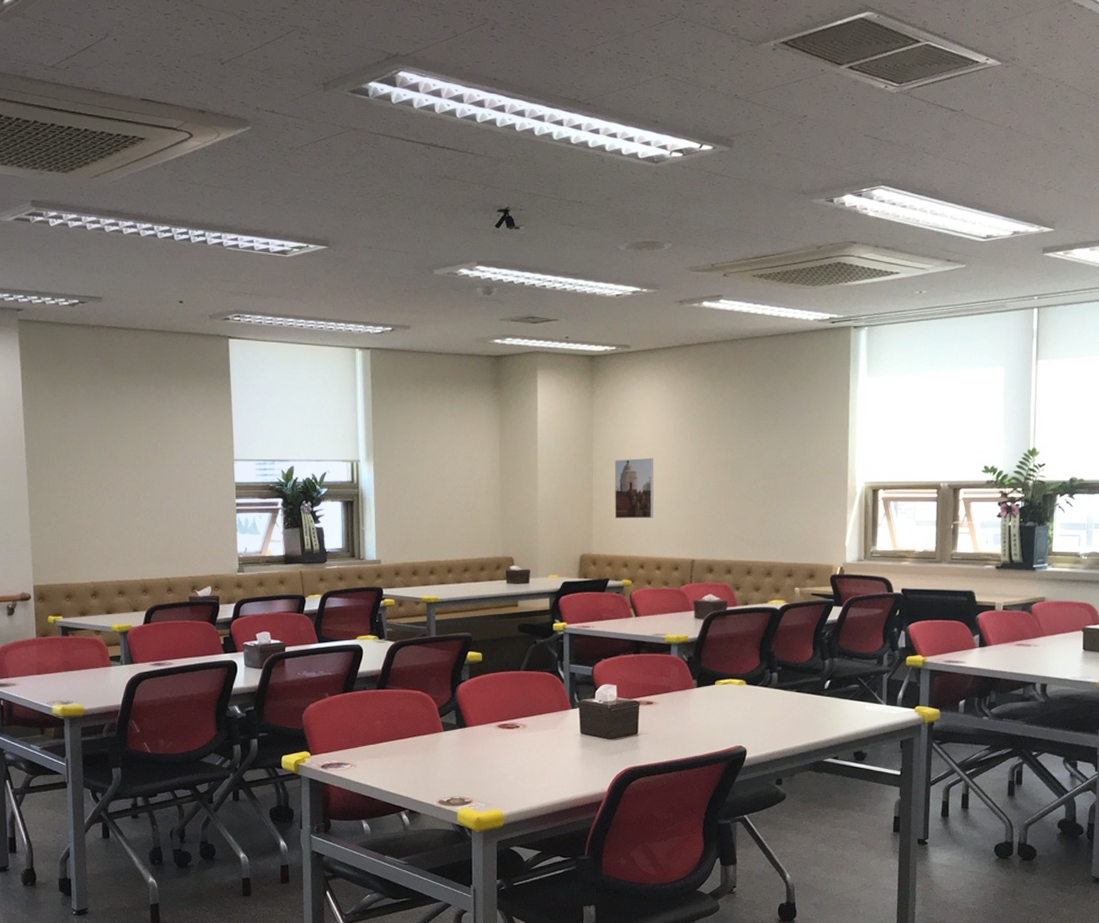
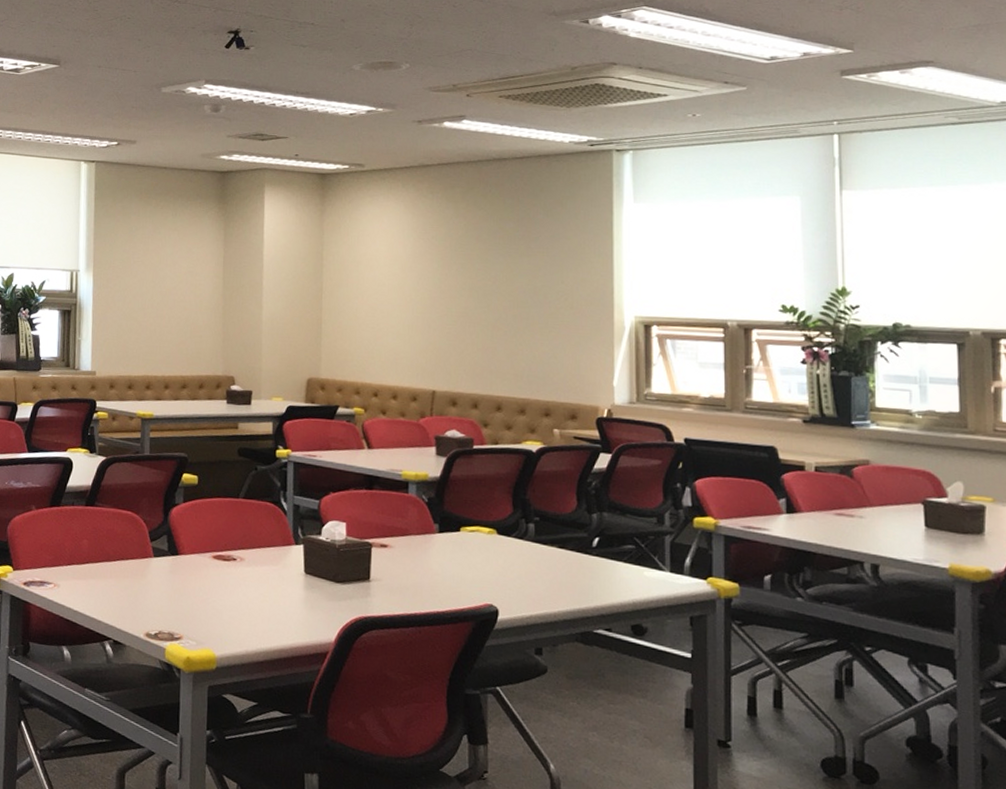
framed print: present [614,457,654,519] -> none [345,279,390,344]

